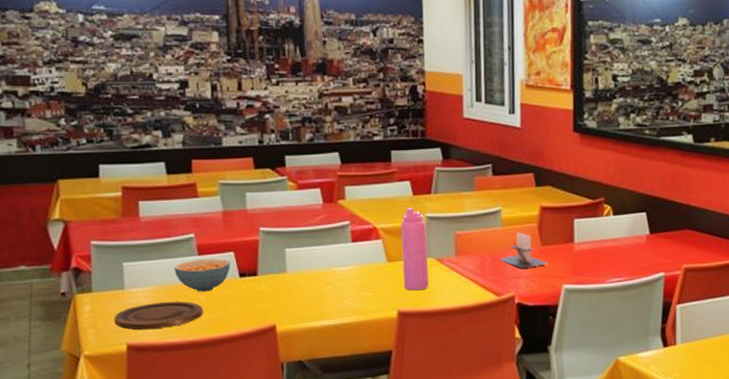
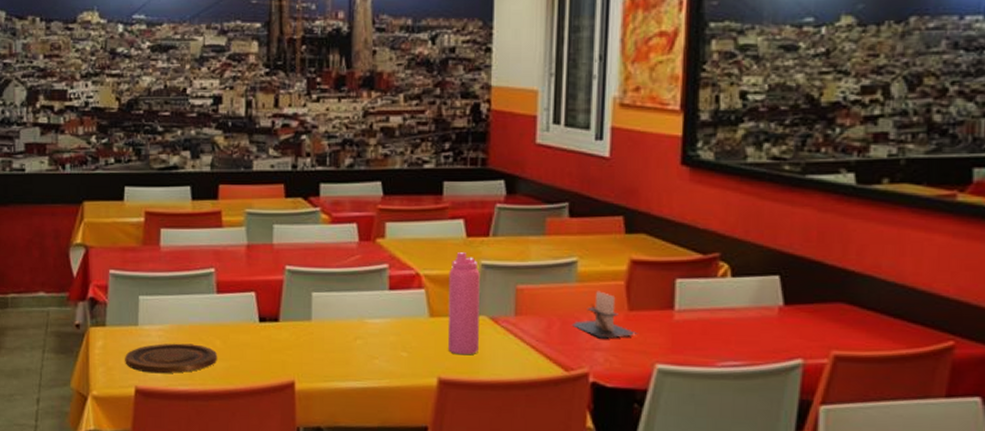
cereal bowl: present [174,259,231,292] -> none [190,298,251,336]

